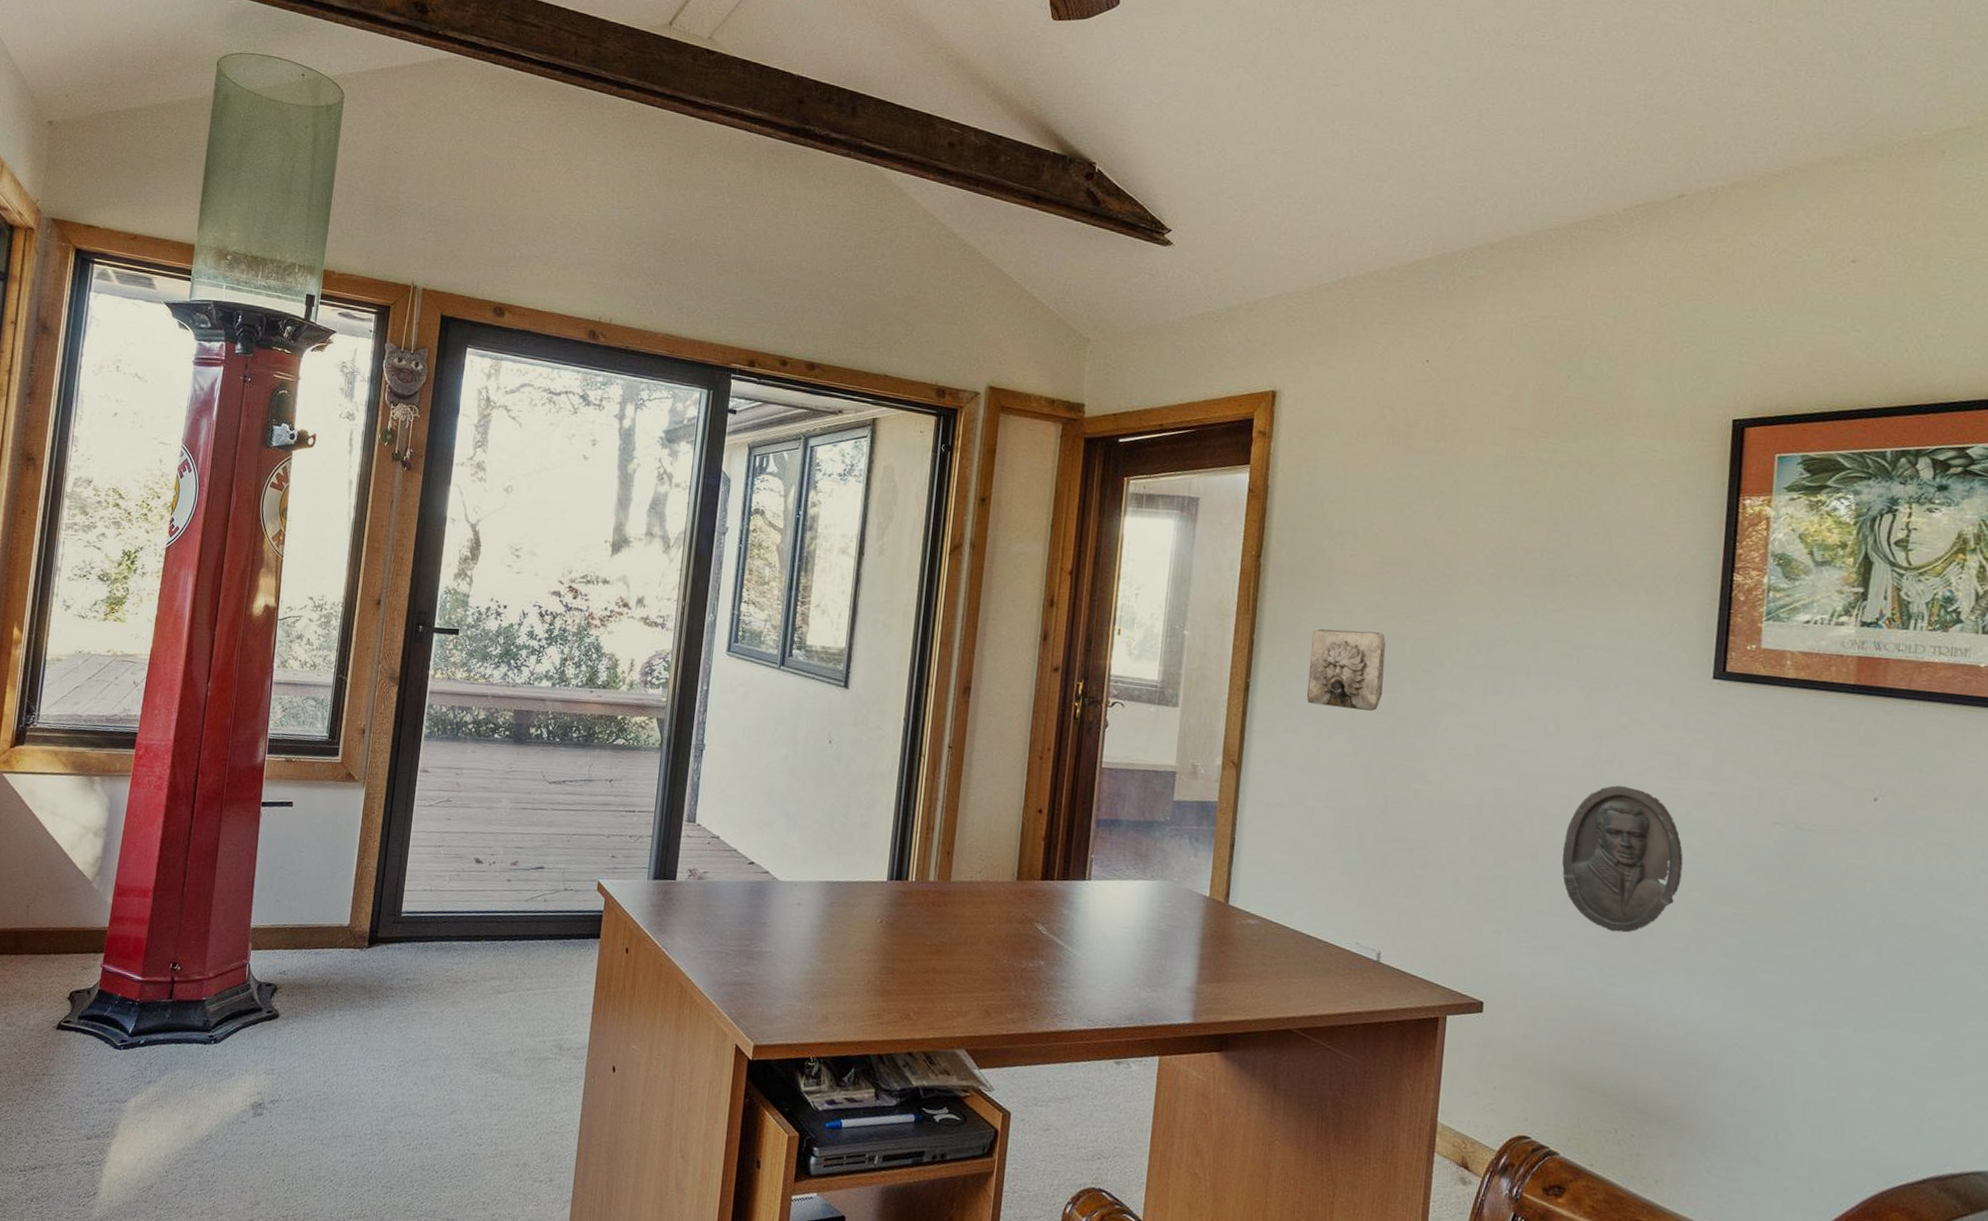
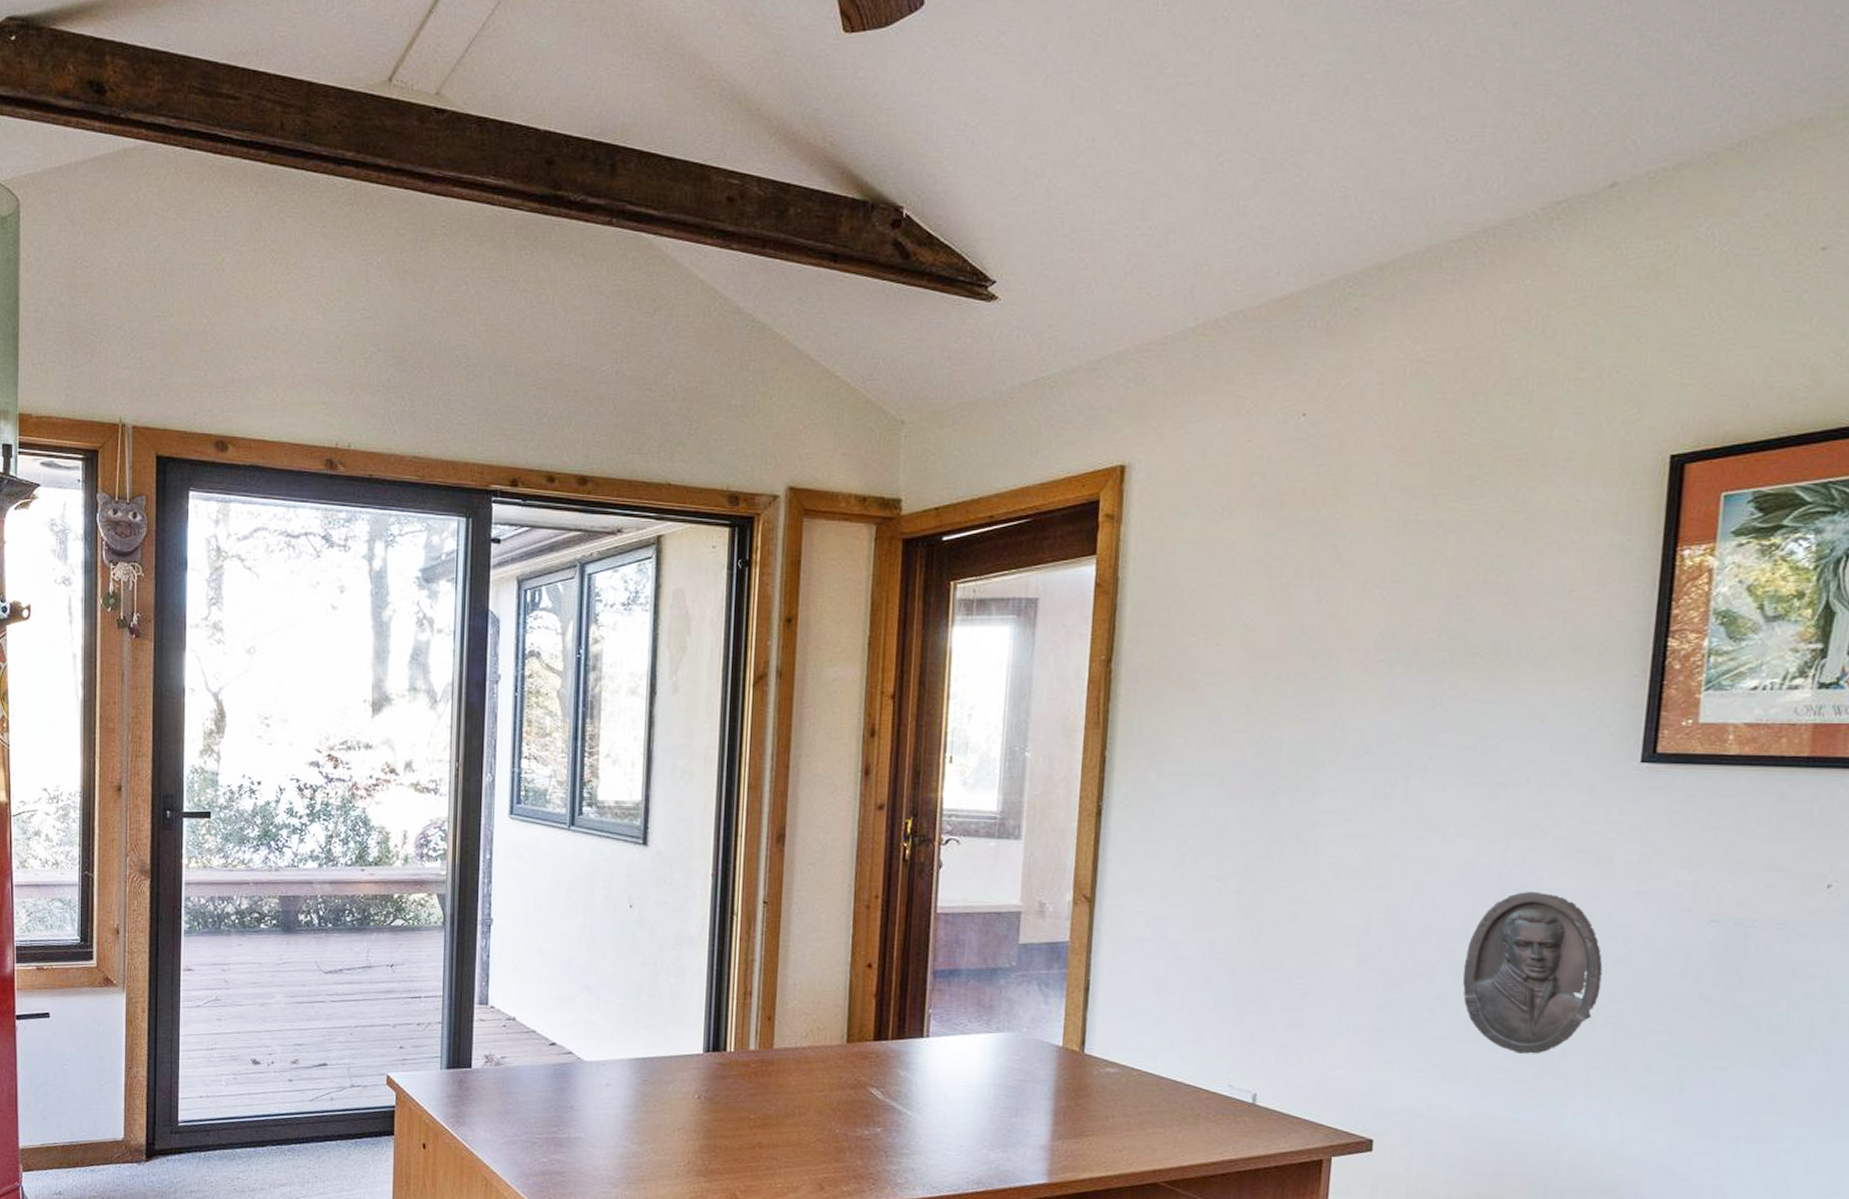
wall relief: present [1306,629,1386,712] -> none [1167,738,1259,829]

